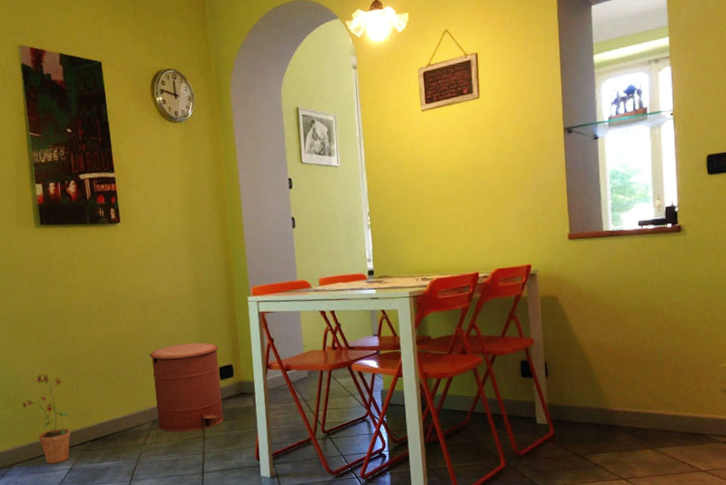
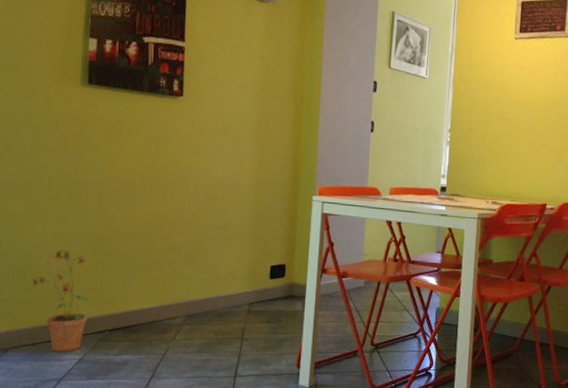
trash can: present [149,342,224,433] -> none [192,235,273,331]

